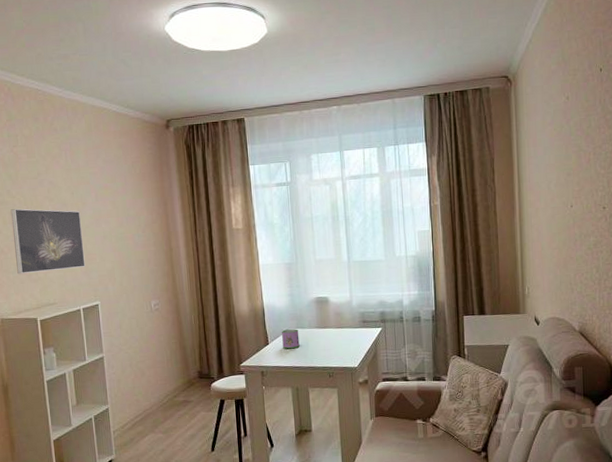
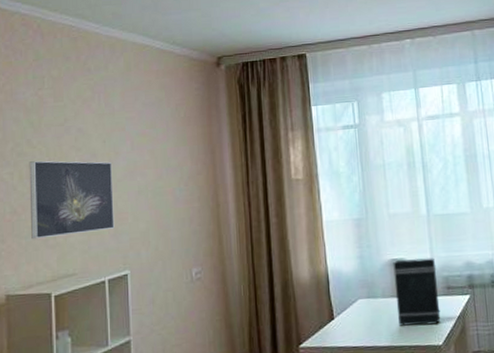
mug: present [282,329,300,349] -> none [350,299,372,325]
book: none [318,297,357,352] -> present [393,258,441,327]

